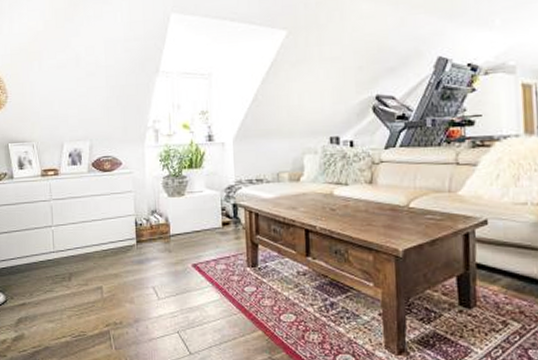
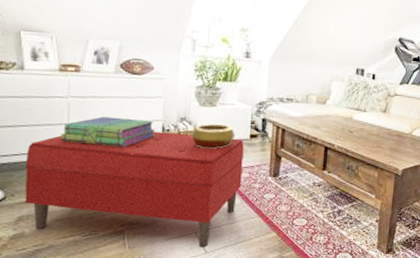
bench: none [20,226,219,349] -> present [25,131,244,248]
stack of books: none [47,215,129,246] -> present [60,116,156,148]
decorative bowl: none [162,213,207,241] -> present [190,123,236,149]

